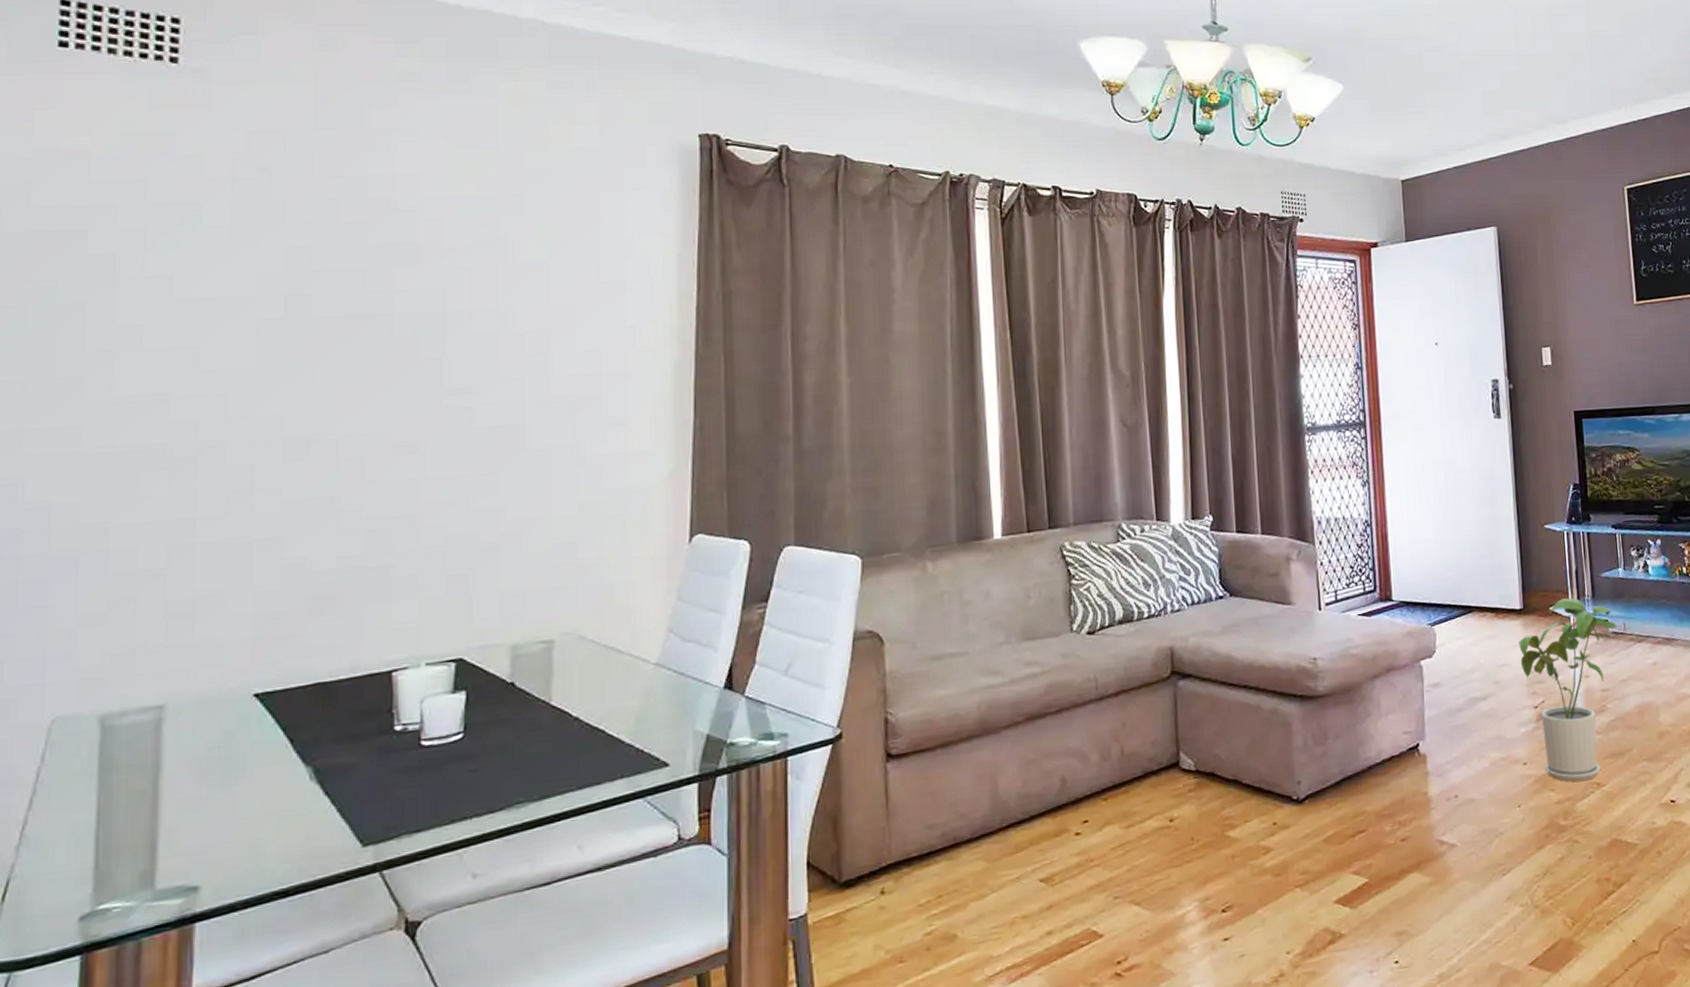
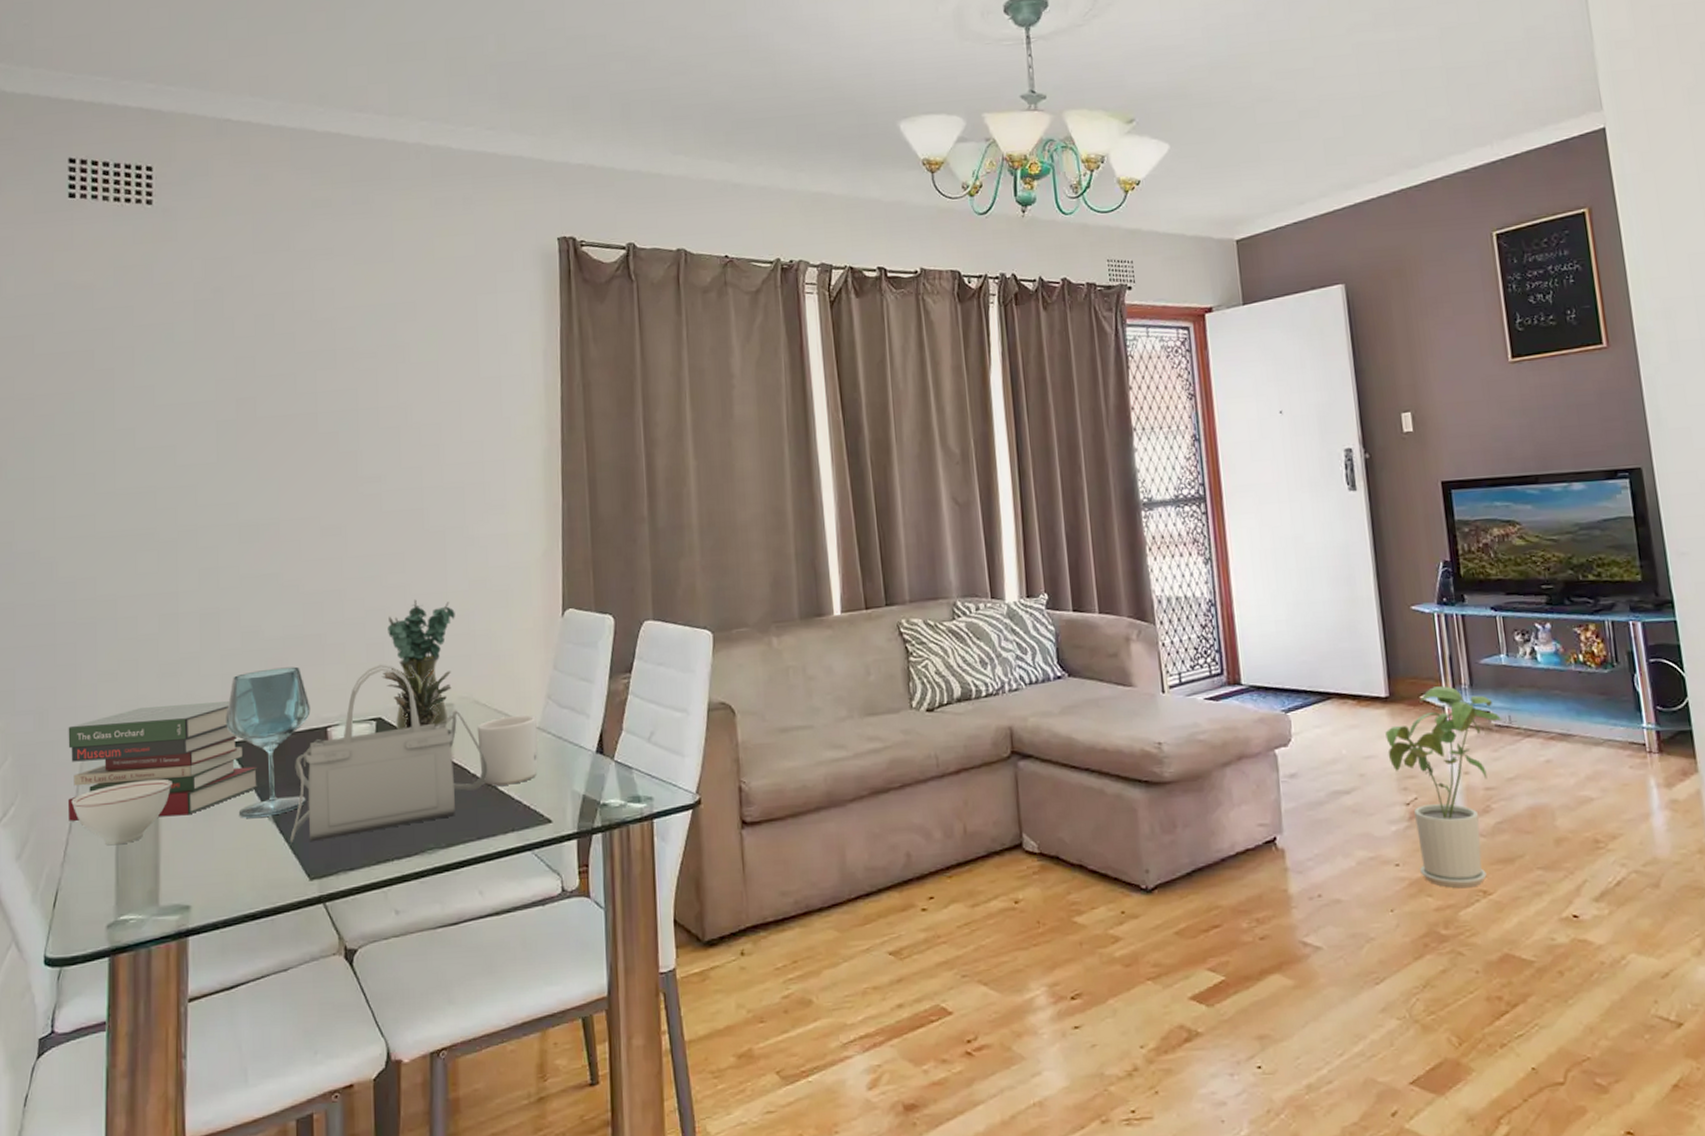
books: none [27,645,299,795] -> present [67,701,259,821]
bowl: none [33,738,179,822] -> present [71,778,172,846]
wine glass: none [255,603,371,780] -> present [225,666,311,819]
handbag: none [338,598,594,806] -> present [290,664,488,844]
fruit: none [464,599,552,670] -> present [381,666,452,729]
vase: none [474,525,560,673] -> present [388,599,455,731]
mug: none [582,650,655,730] -> present [477,714,538,786]

